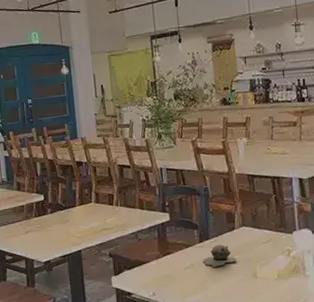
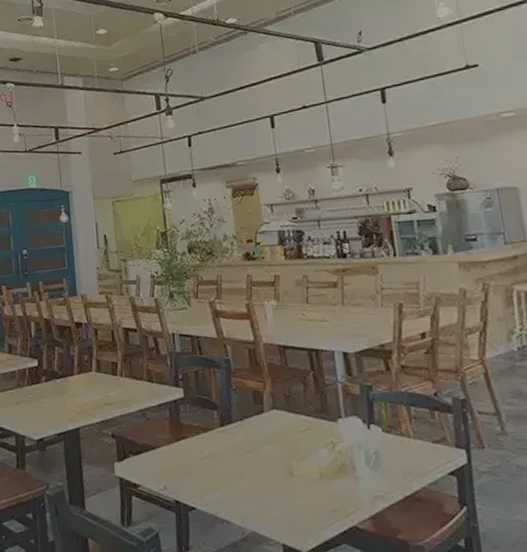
piggy bank: present [203,244,238,267] -> none [225,430,268,458]

